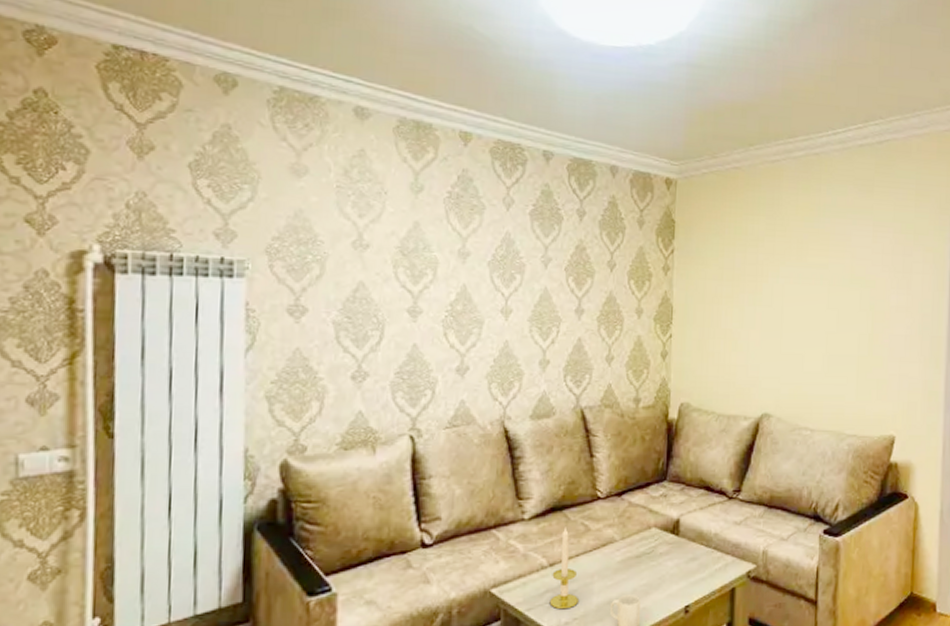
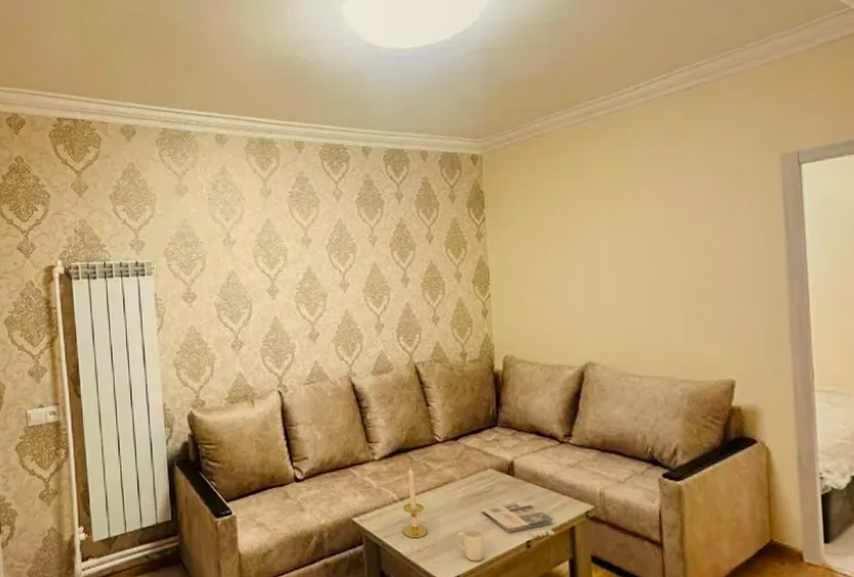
magazine: none [640,562,715,602] -> present [481,501,555,538]

